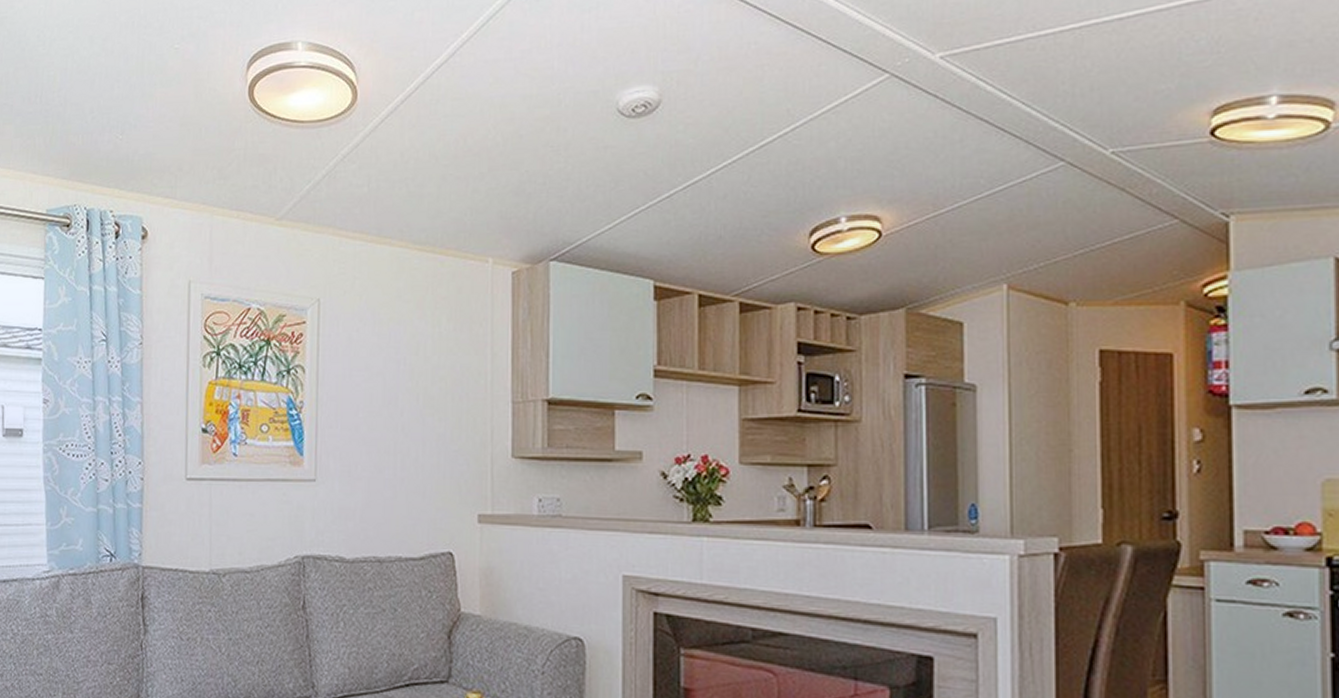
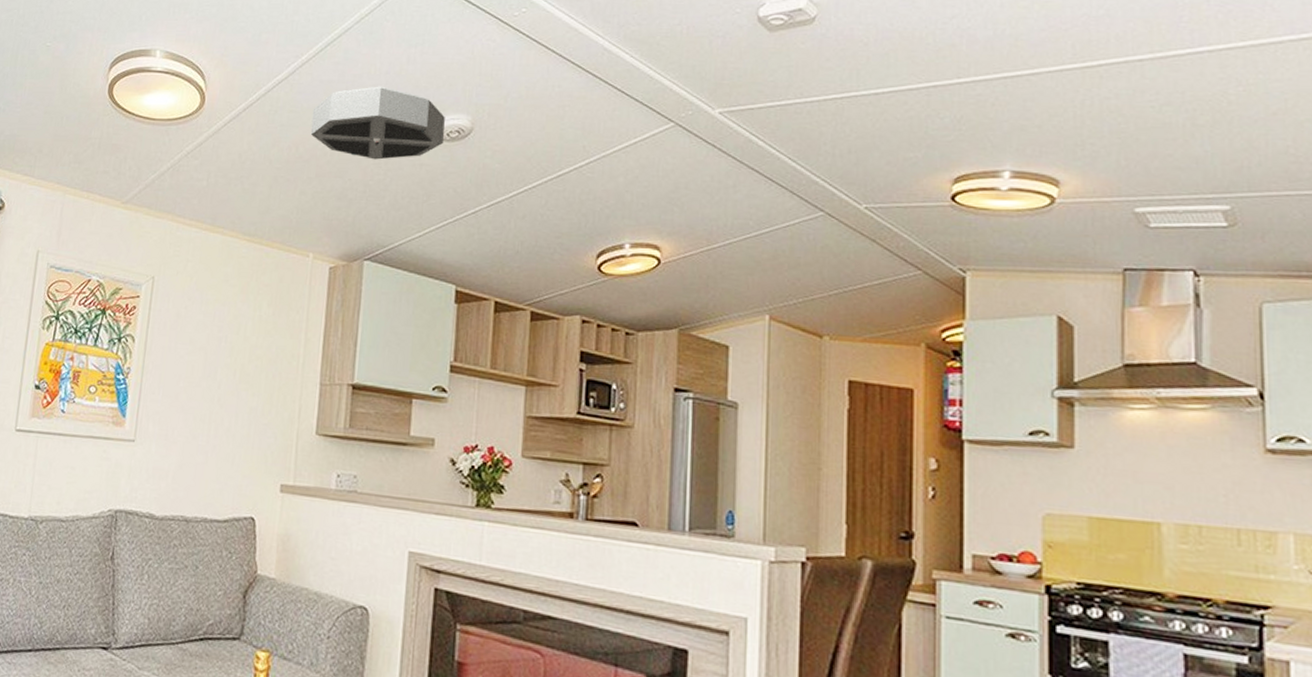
ceiling light: none [478,60,630,146] -> present [310,86,445,160]

